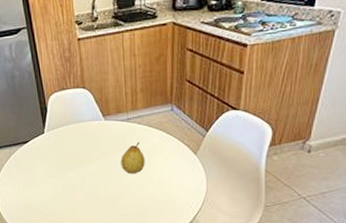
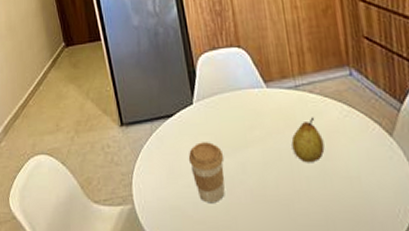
coffee cup: none [40,161,68,203] -> present [188,142,225,204]

